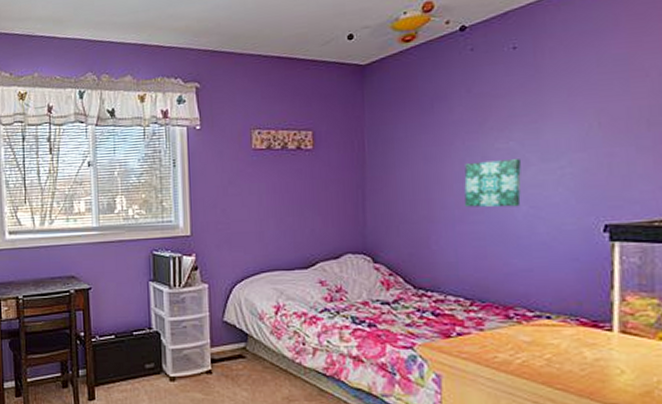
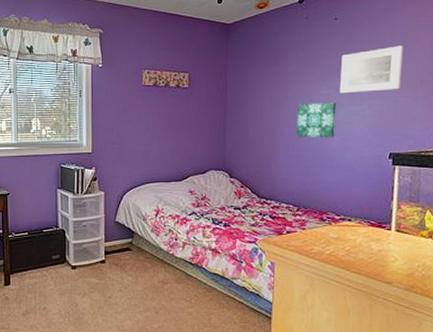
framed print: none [524,77,618,147] -> present [339,45,403,94]

